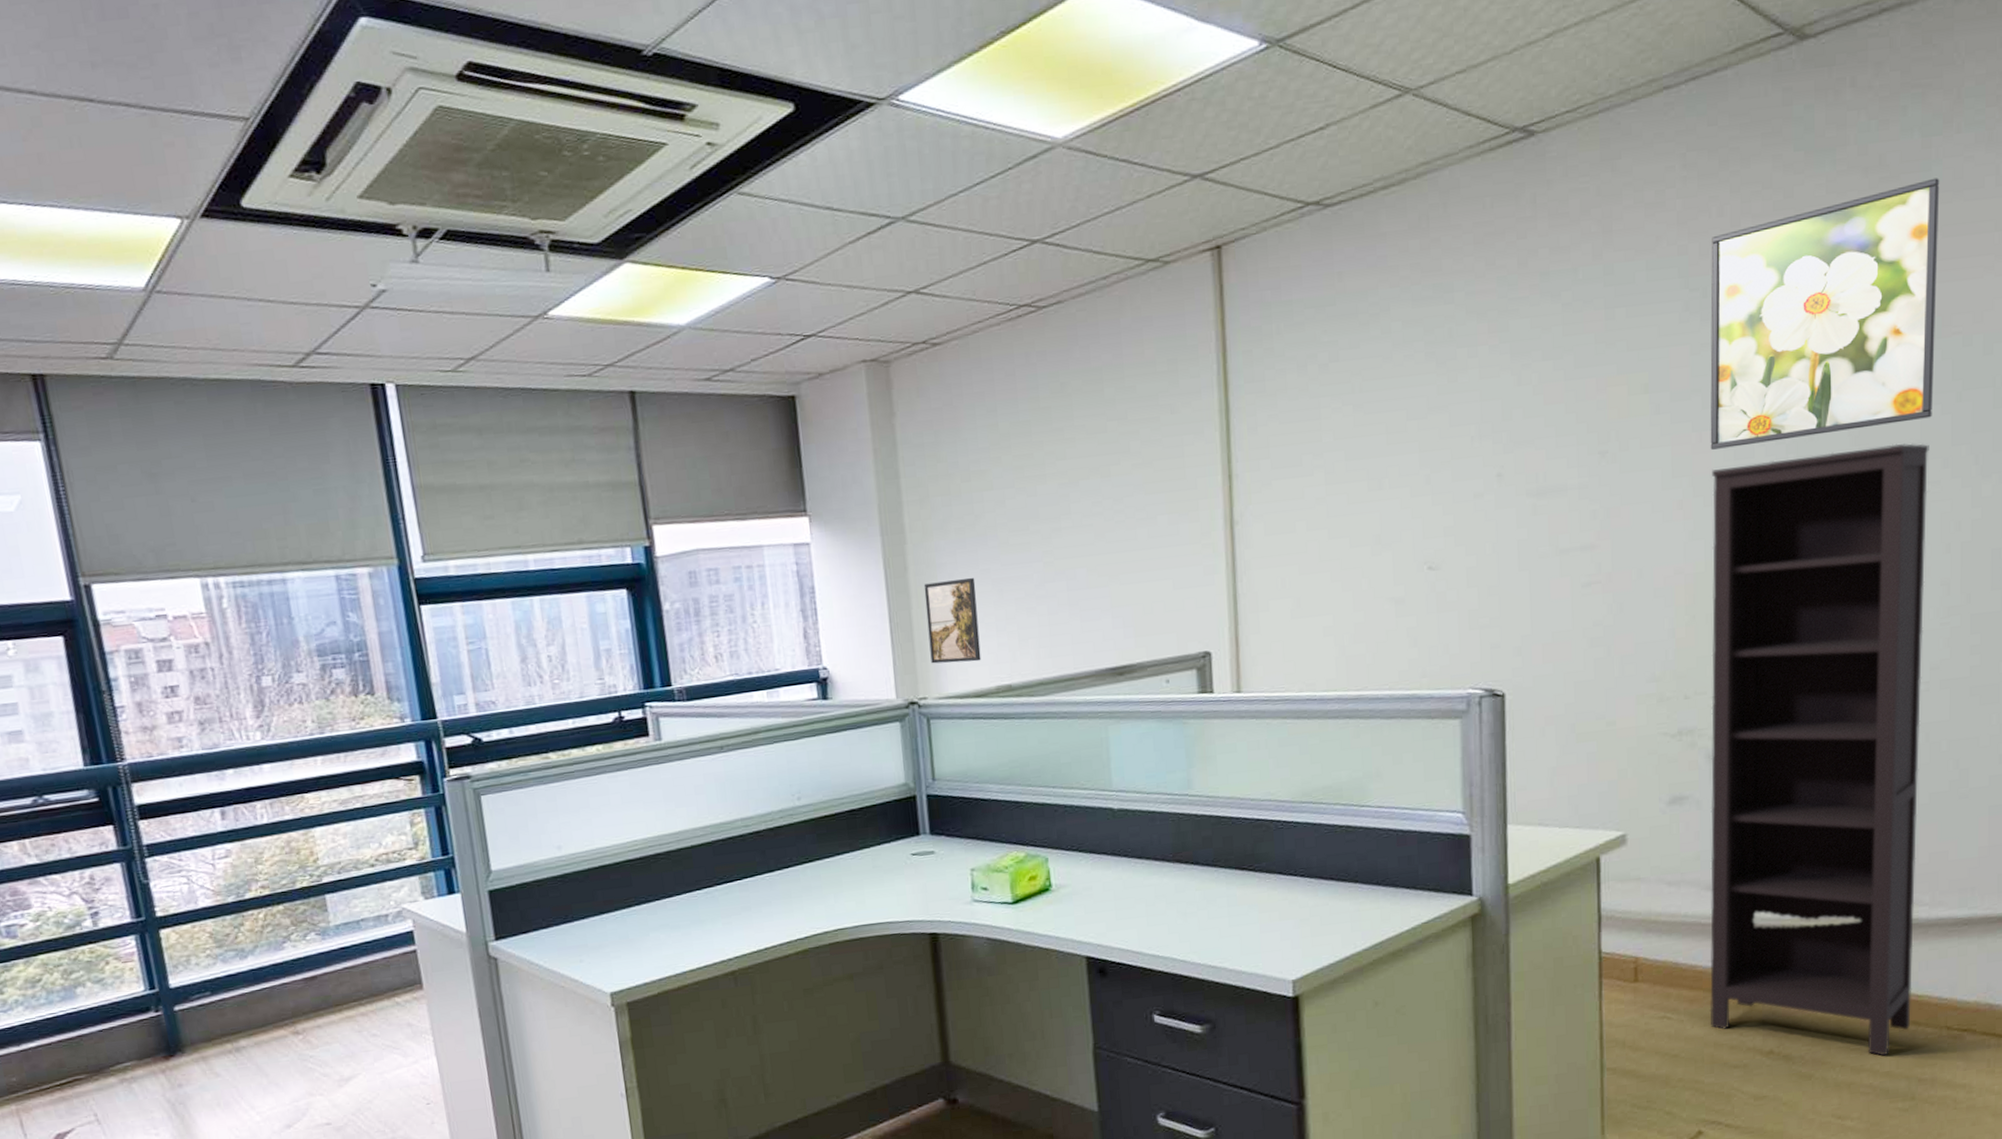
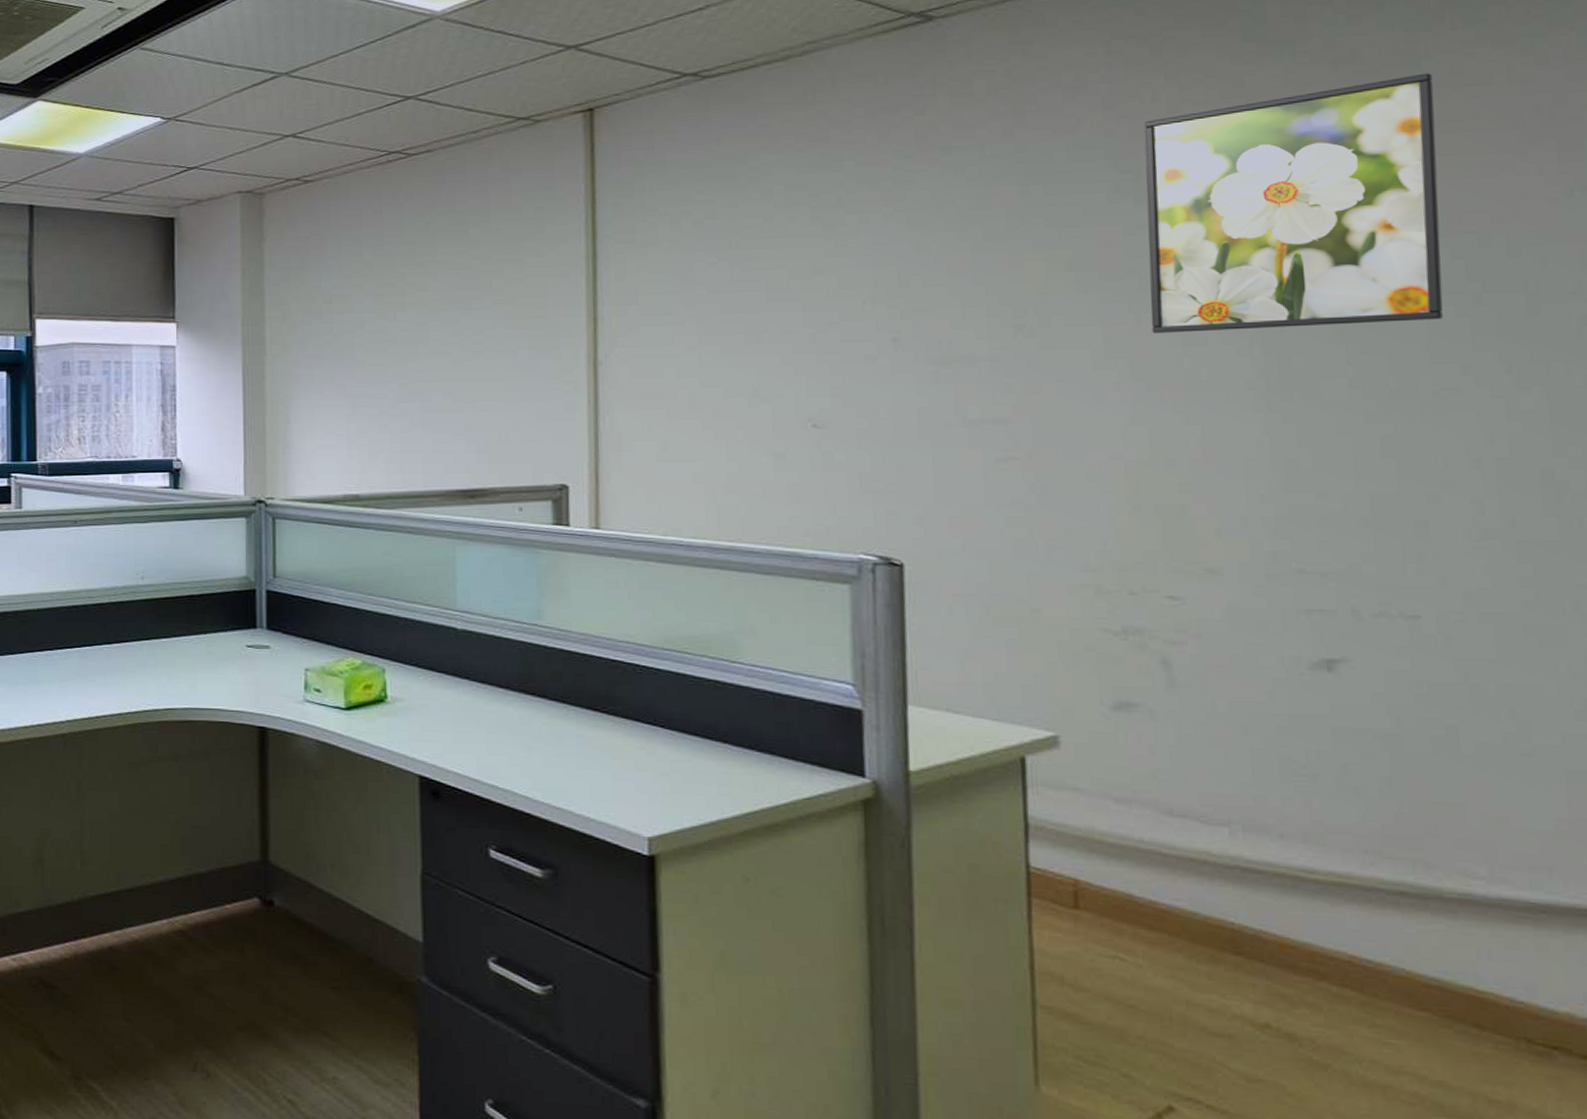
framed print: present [923,577,981,664] -> none [279,390,331,469]
bookcase: present [1709,443,1929,1056] -> none [1155,344,1470,1060]

